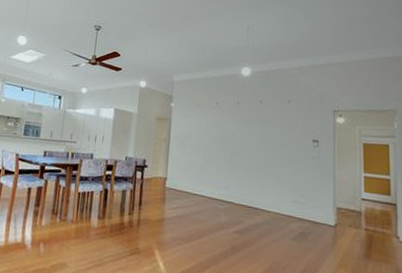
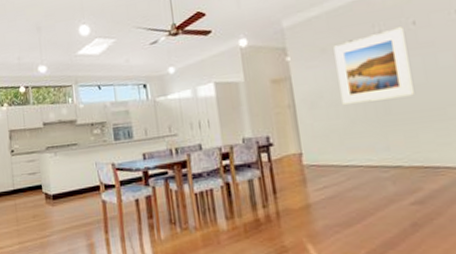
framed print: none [203,102,253,153] -> present [333,27,414,105]

